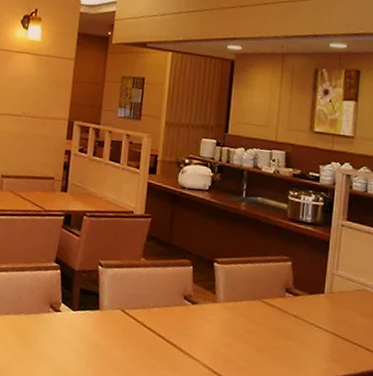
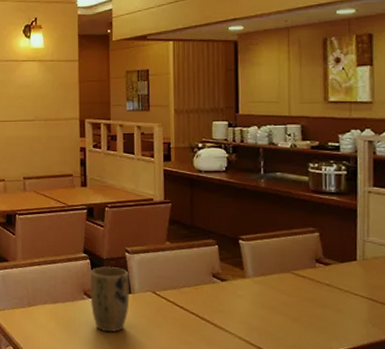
plant pot: none [56,278,100,350] -> present [90,266,130,332]

